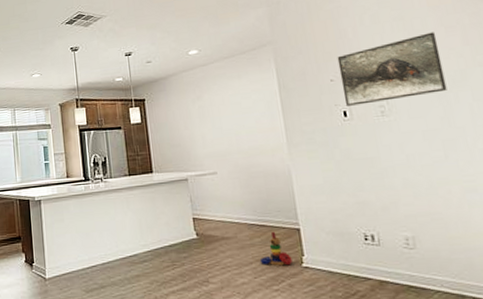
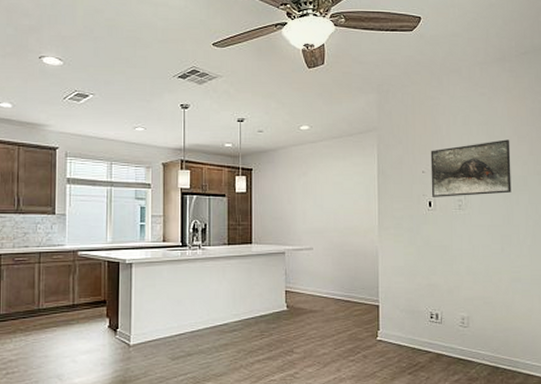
stacking toy: present [259,231,292,266] -> none [341,306,369,339]

